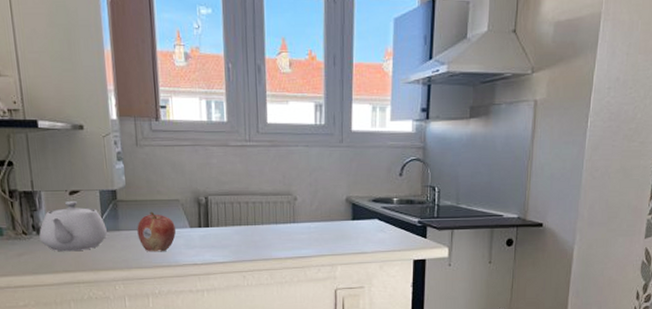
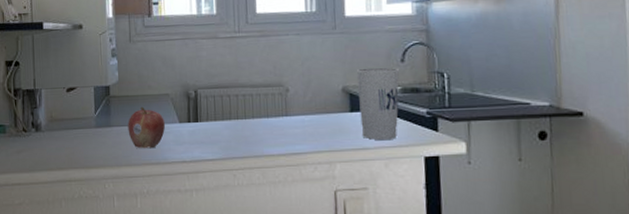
teapot: present [39,201,107,252] -> none [37,98,99,149]
cup: none [359,180,397,245] -> present [356,67,399,140]

